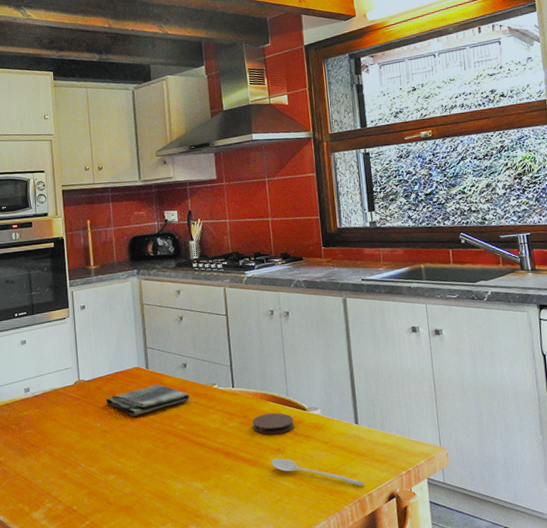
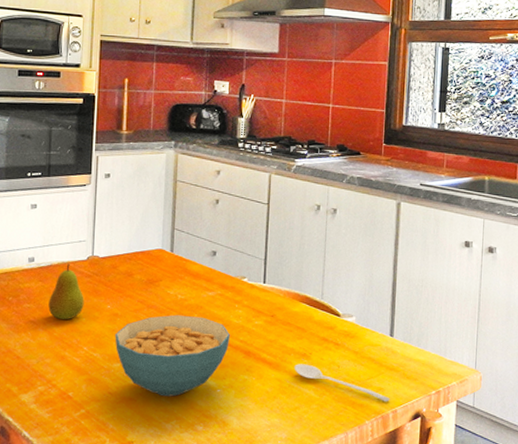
fruit: none [46,389,77,441] -> present [48,263,84,320]
dish towel: present [106,384,191,416] -> none [121,270,216,302]
cereal bowl: none [107,425,209,502] -> present [115,315,230,397]
coaster: present [252,413,294,435] -> none [280,315,325,339]

